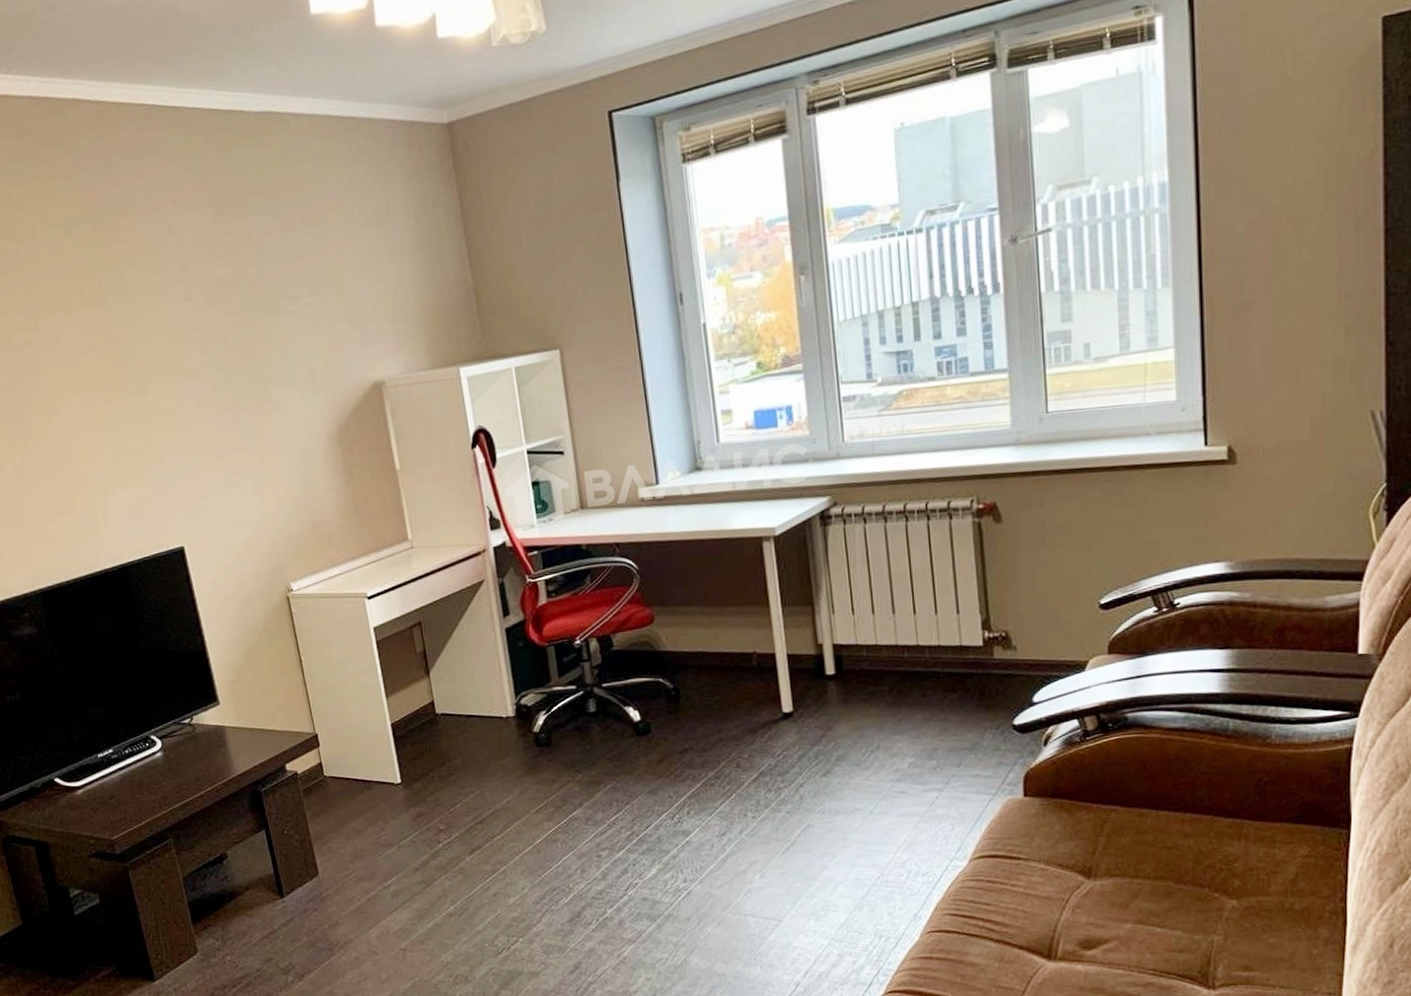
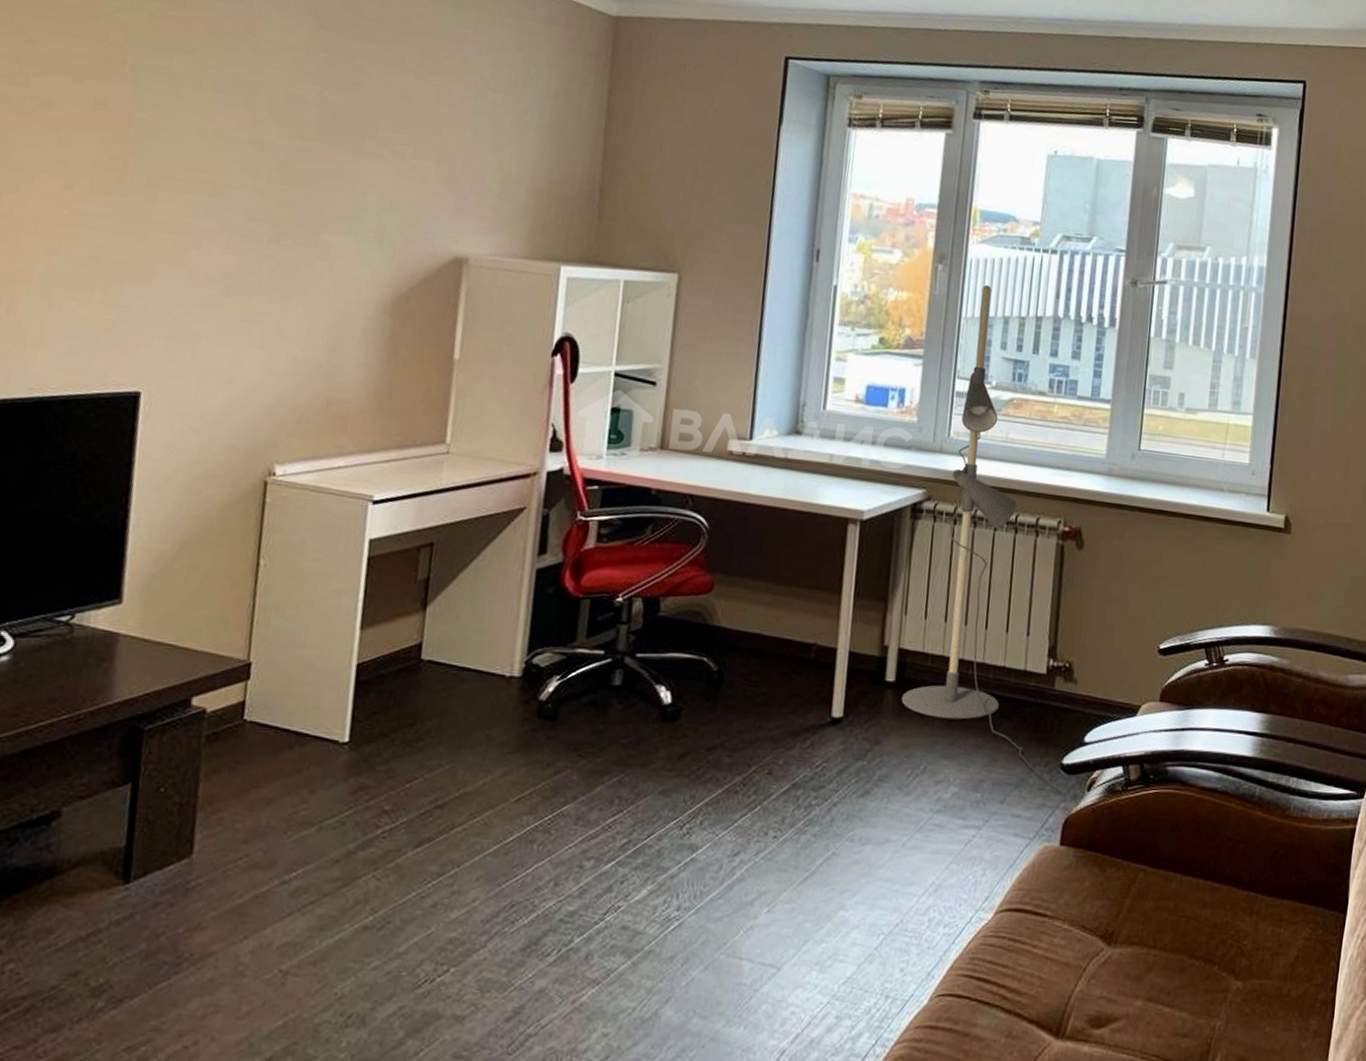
floor lamp: none [844,283,1017,752] -> present [901,284,1061,794]

